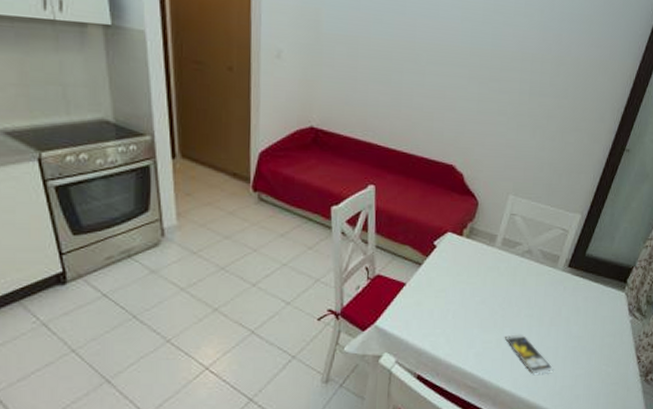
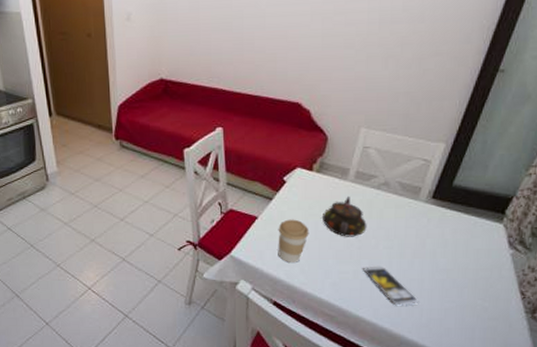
coffee cup: none [424,286,457,332] -> present [278,219,309,262]
teapot: none [470,262,511,305] -> present [323,195,367,237]

